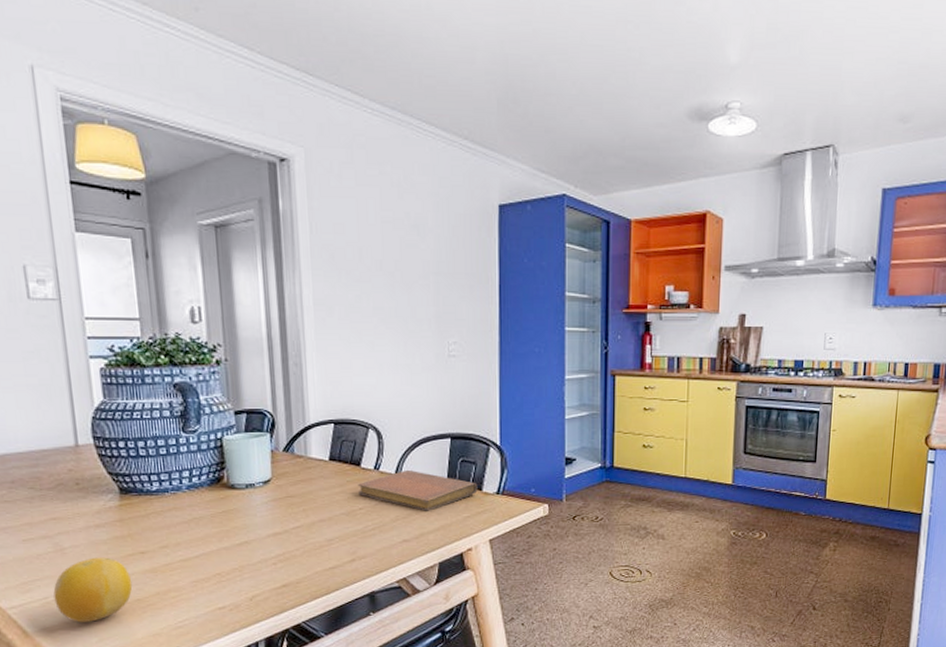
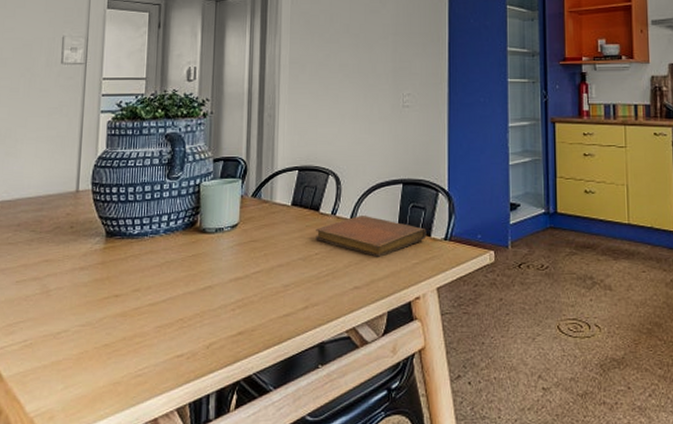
fruit: present [53,557,133,622] -> none [32,300,103,367]

